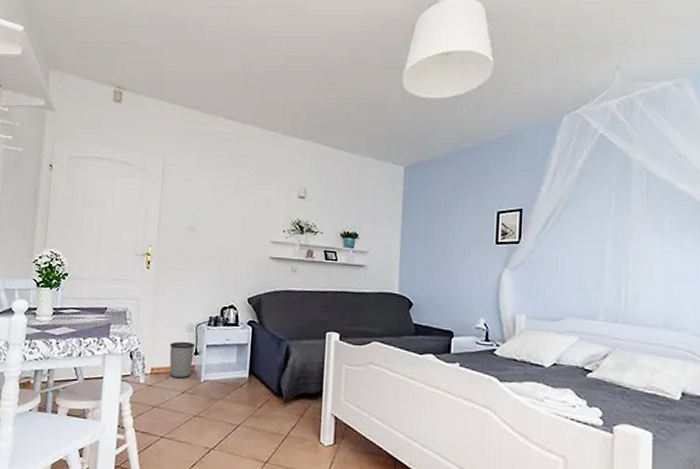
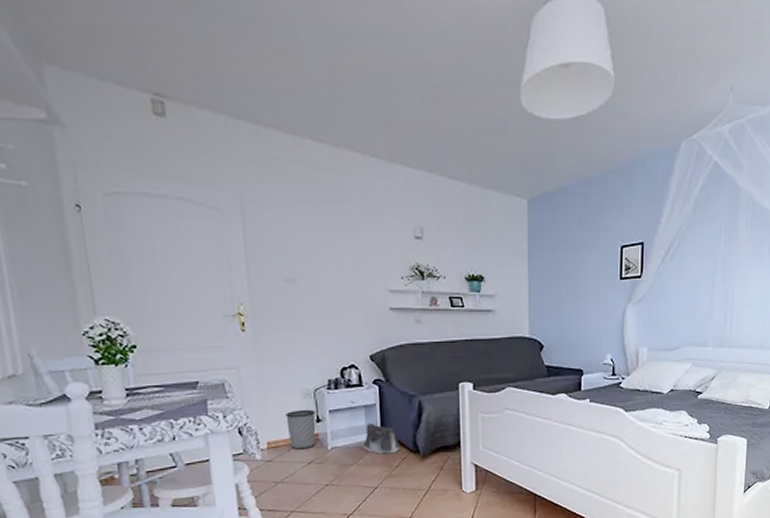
saddlebag: none [231,362,265,394] -> present [363,424,400,454]

